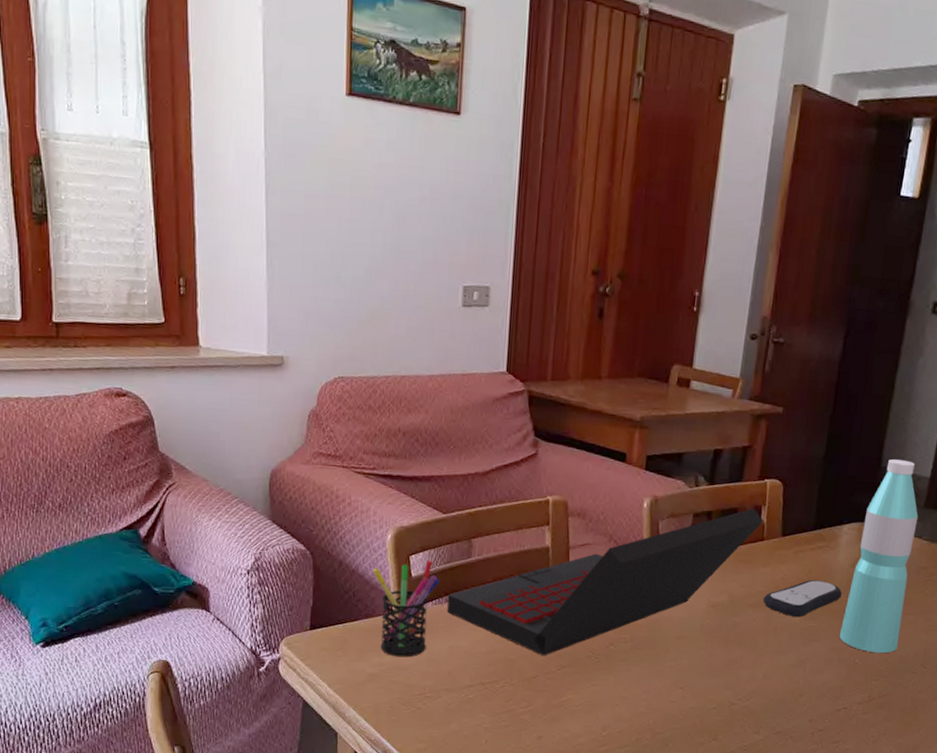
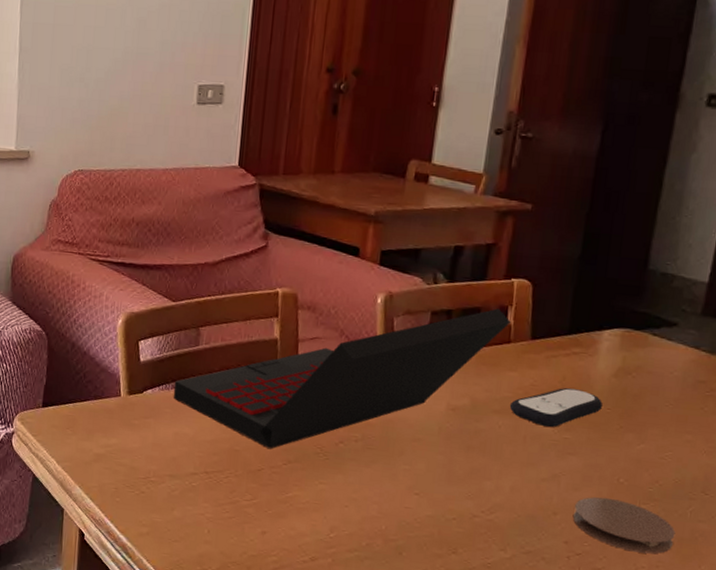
pen holder: present [373,560,440,657] -> none [103,346,168,441]
coaster: none [816,677,900,724] -> present [572,497,676,554]
water bottle: present [840,459,919,654] -> none [600,261,695,475]

